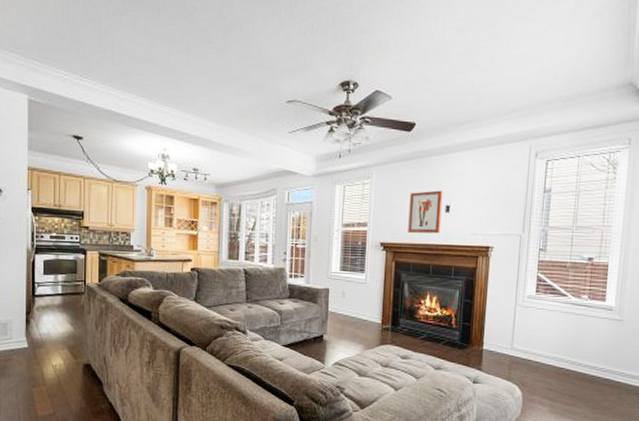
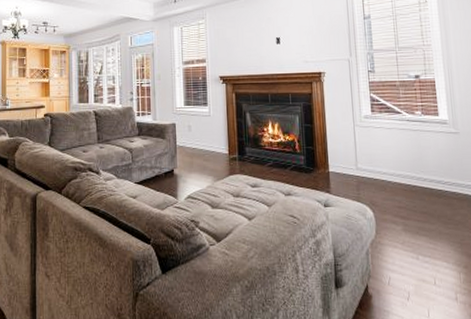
wall art: present [408,190,443,234] -> none [242,24,274,65]

